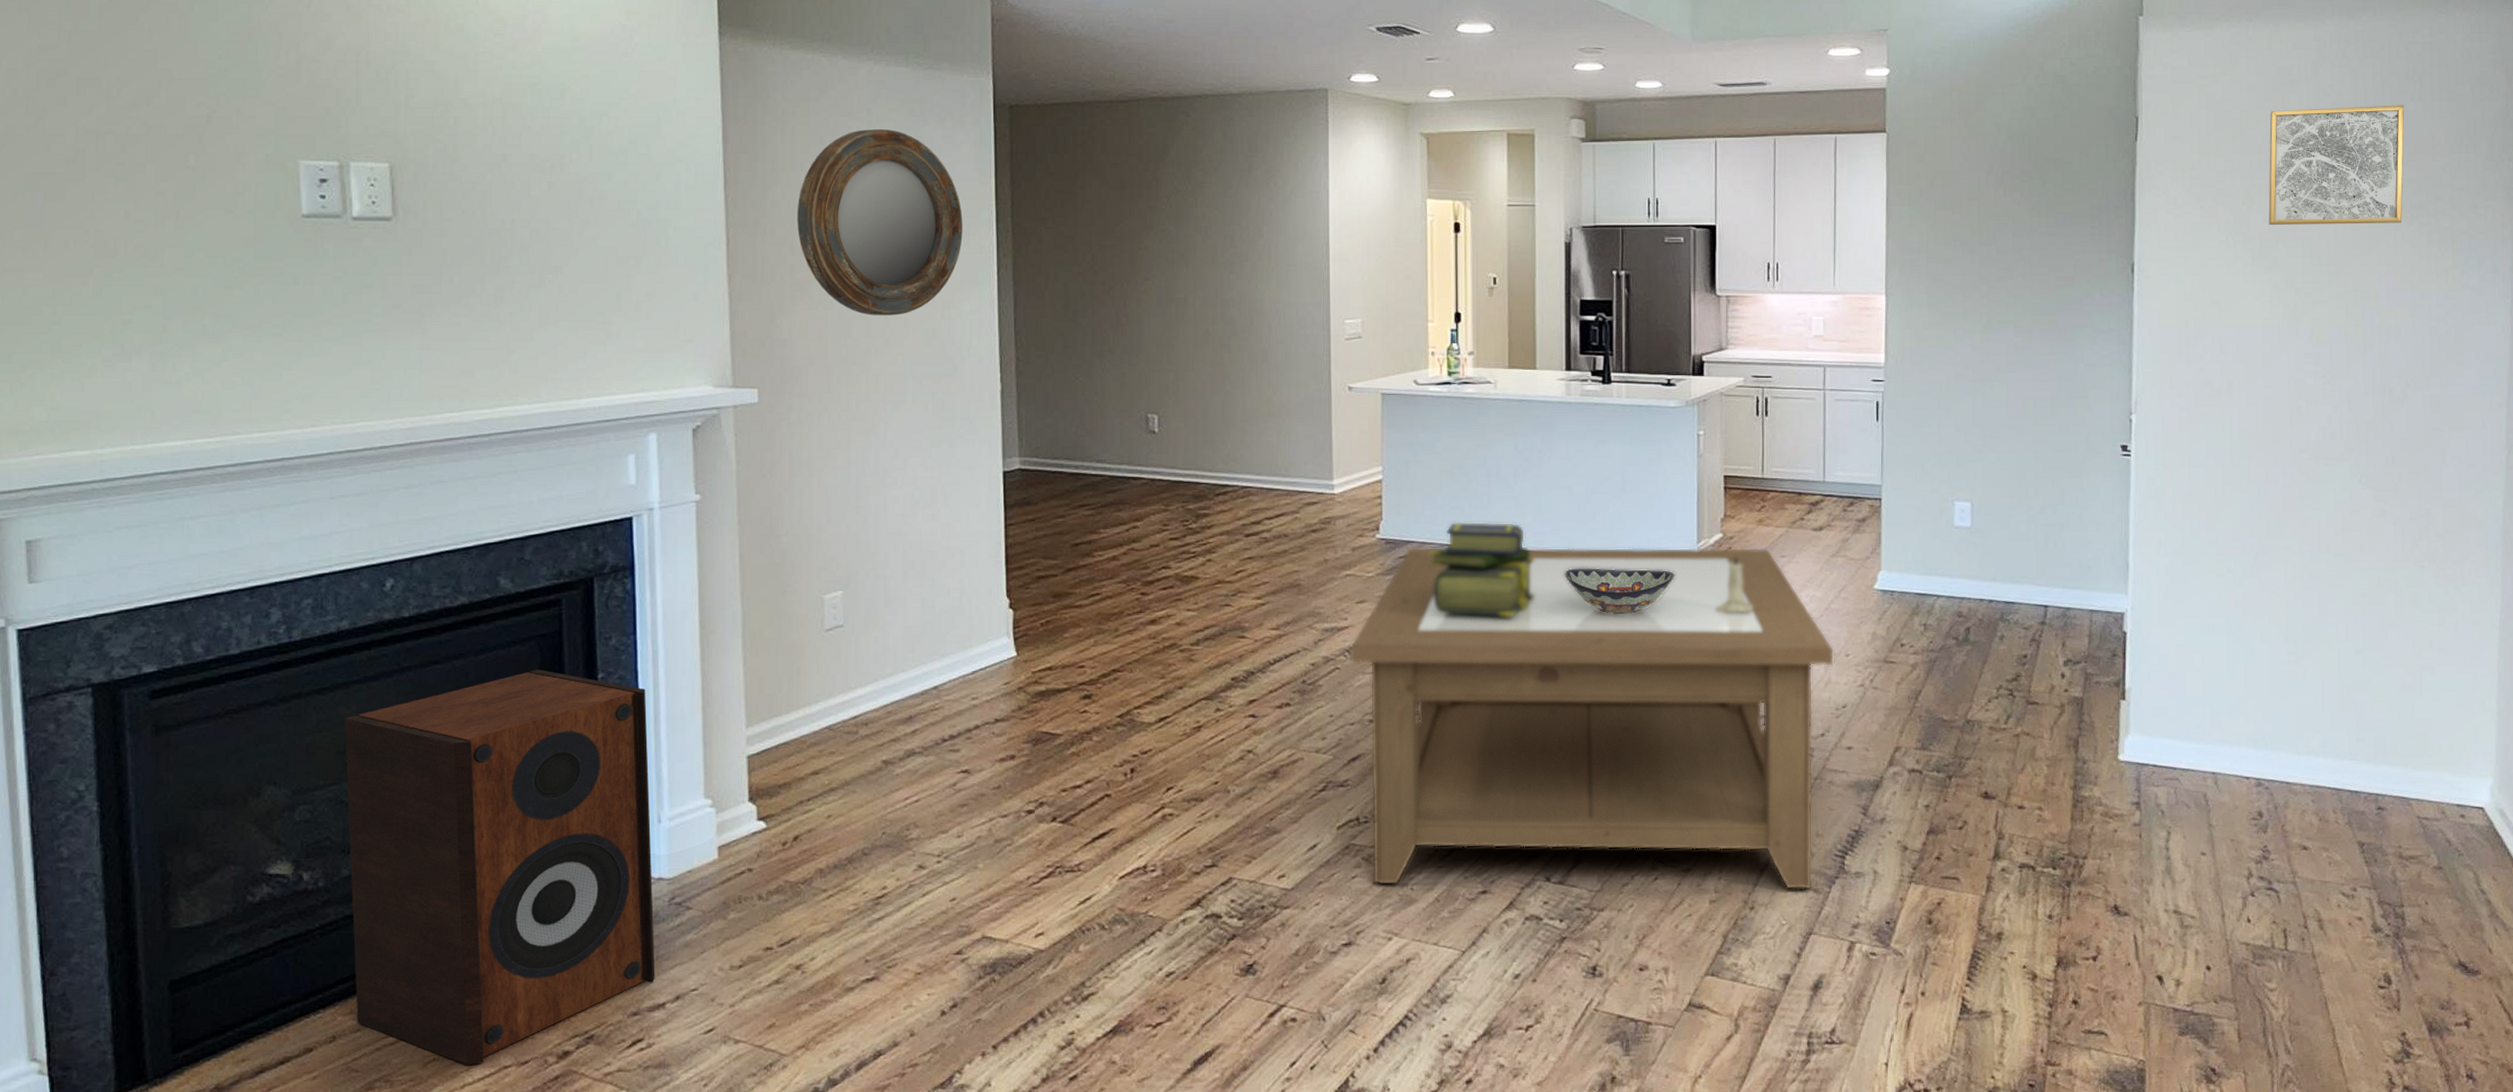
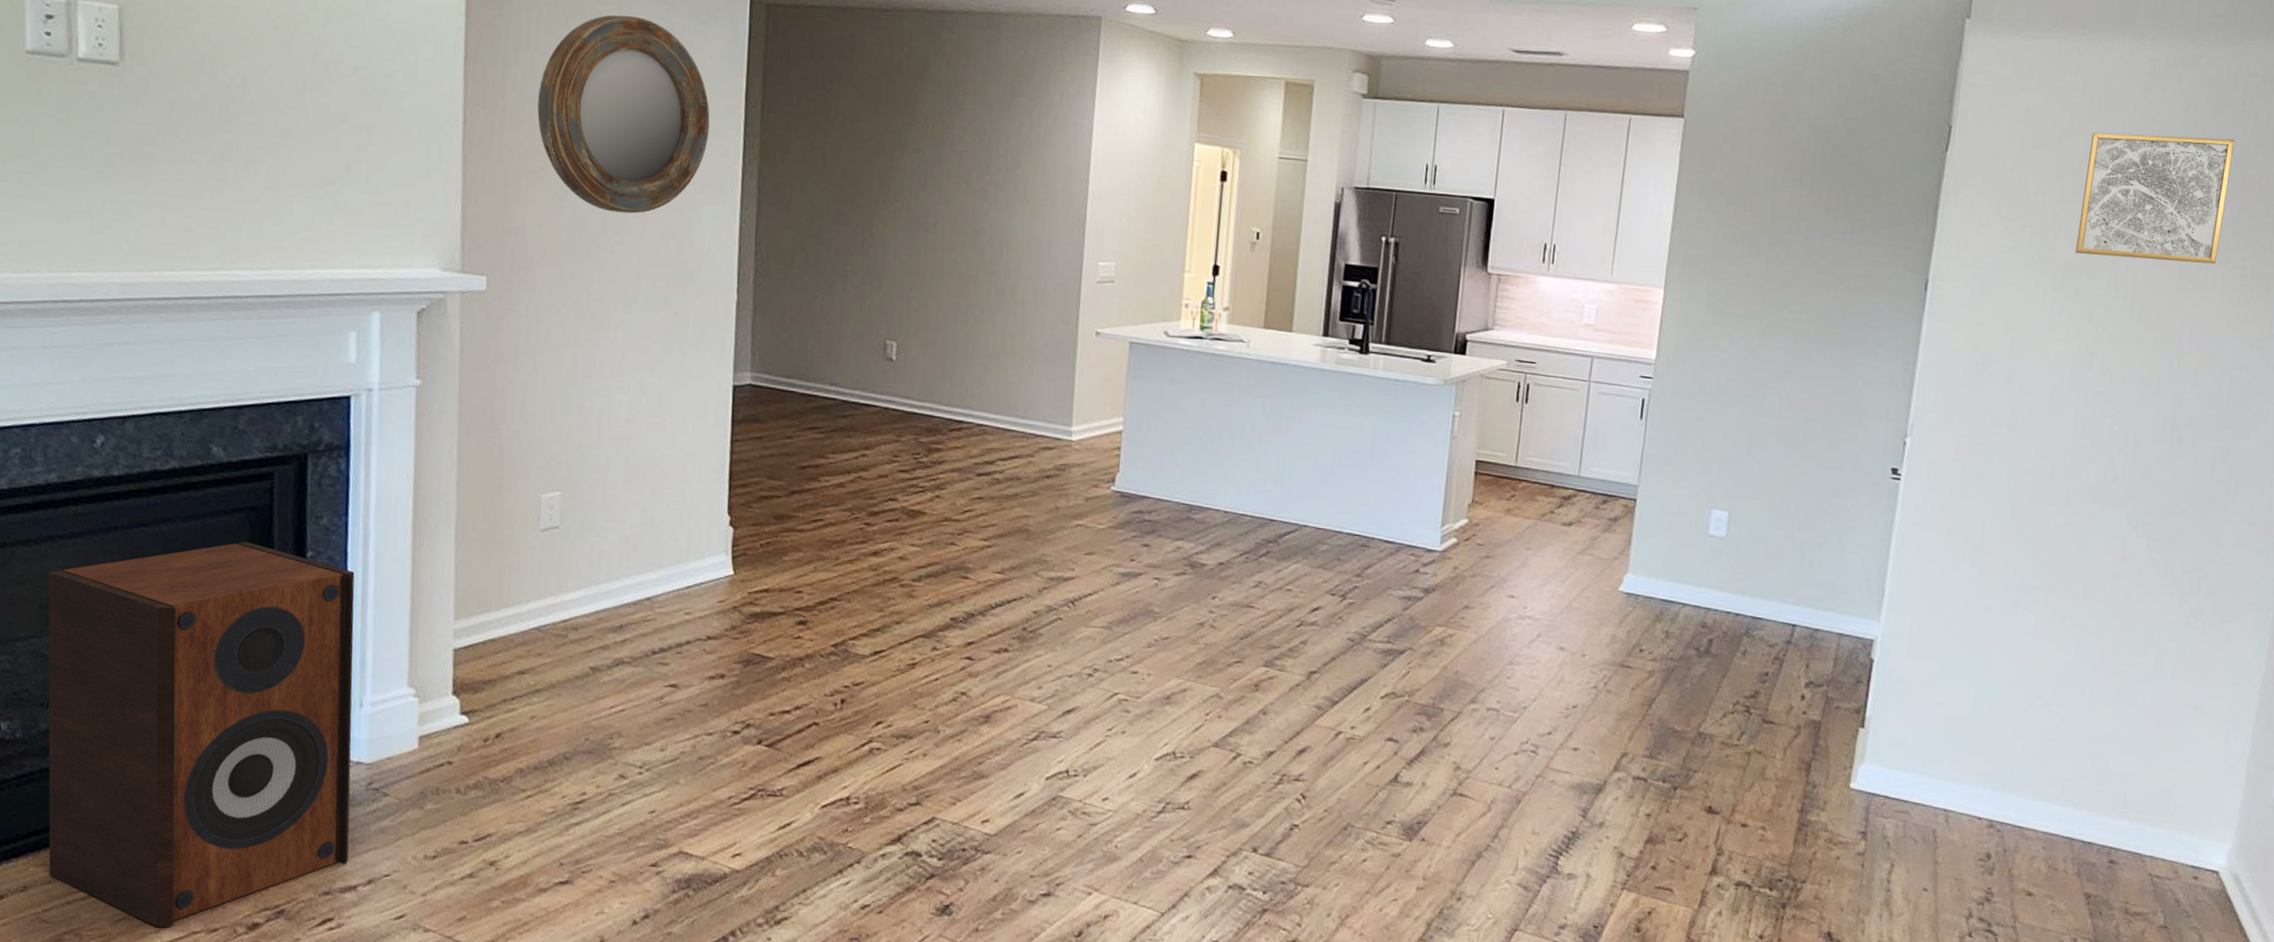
coffee table: present [1349,547,1835,890] -> none [1072,503,1571,886]
stack of books: present [1428,521,1535,616] -> none [1162,481,1272,583]
decorative bowl: present [1563,567,1675,614] -> none [1300,539,1415,592]
candle: present [1716,552,1753,613] -> none [1453,539,1492,602]

